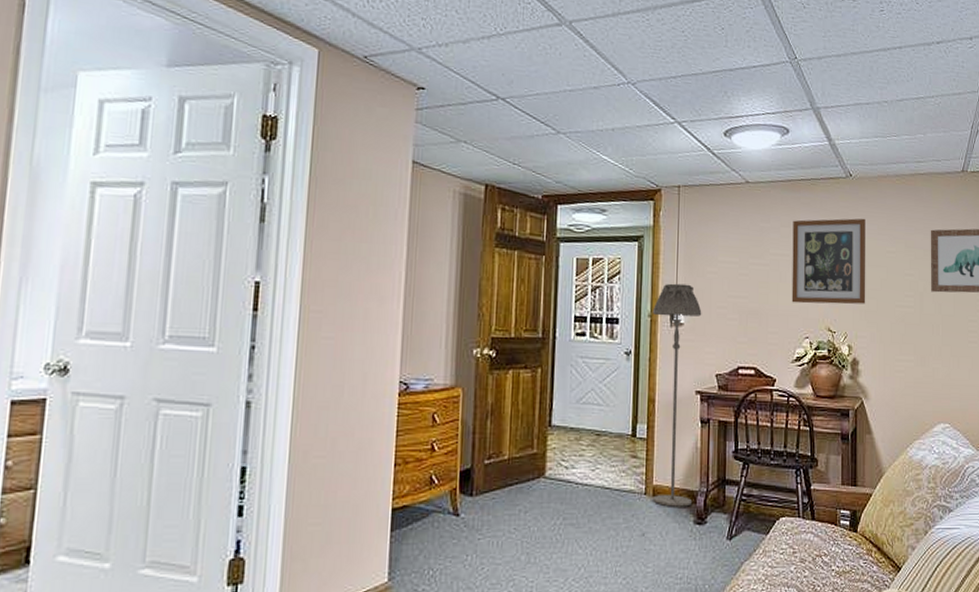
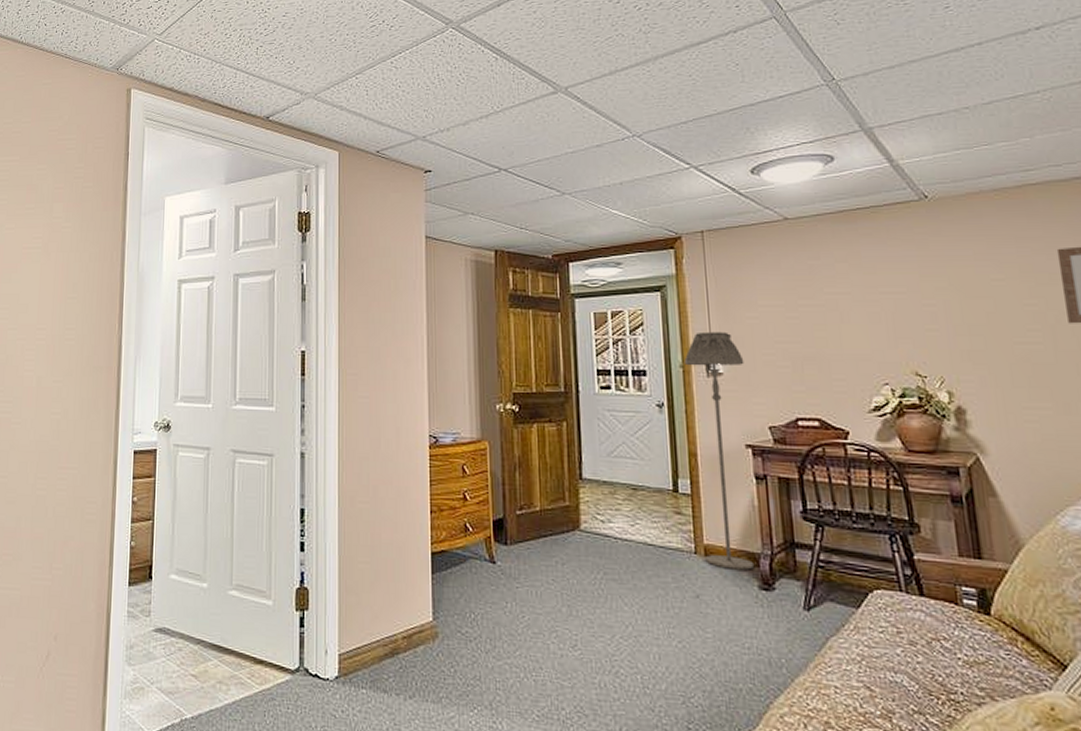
wall art: present [791,218,866,304] -> none [851,243,968,346]

